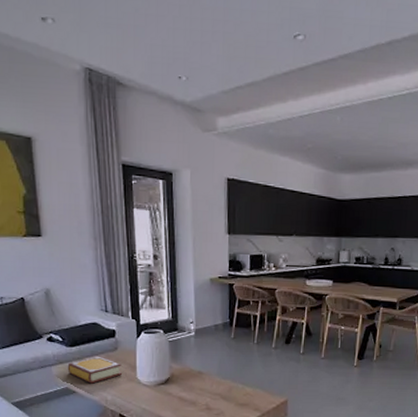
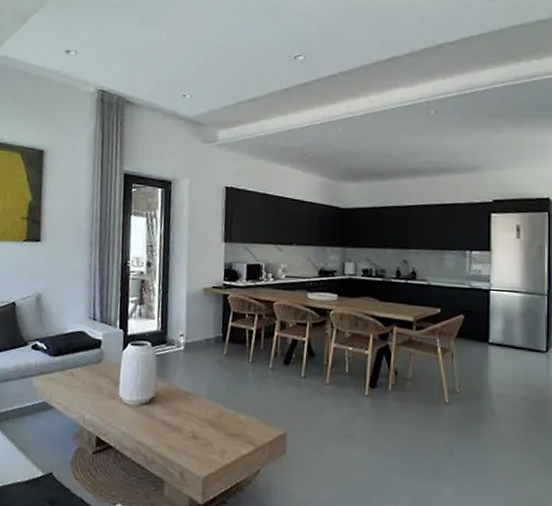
book: present [67,356,122,384] -> none [48,367,104,399]

